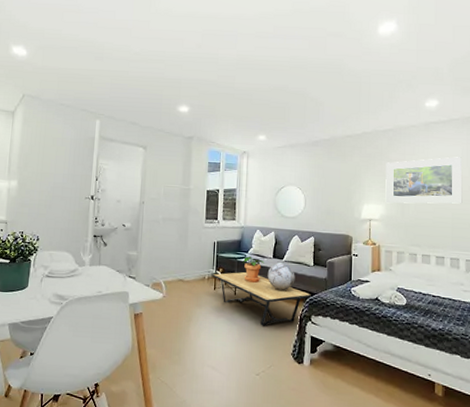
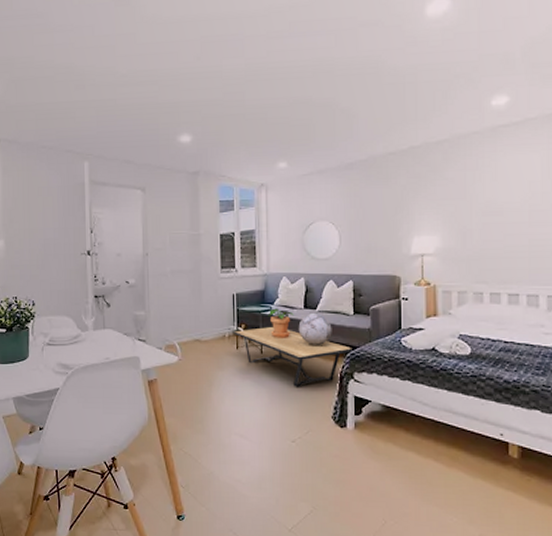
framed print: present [385,157,463,204] -> none [441,167,542,233]

